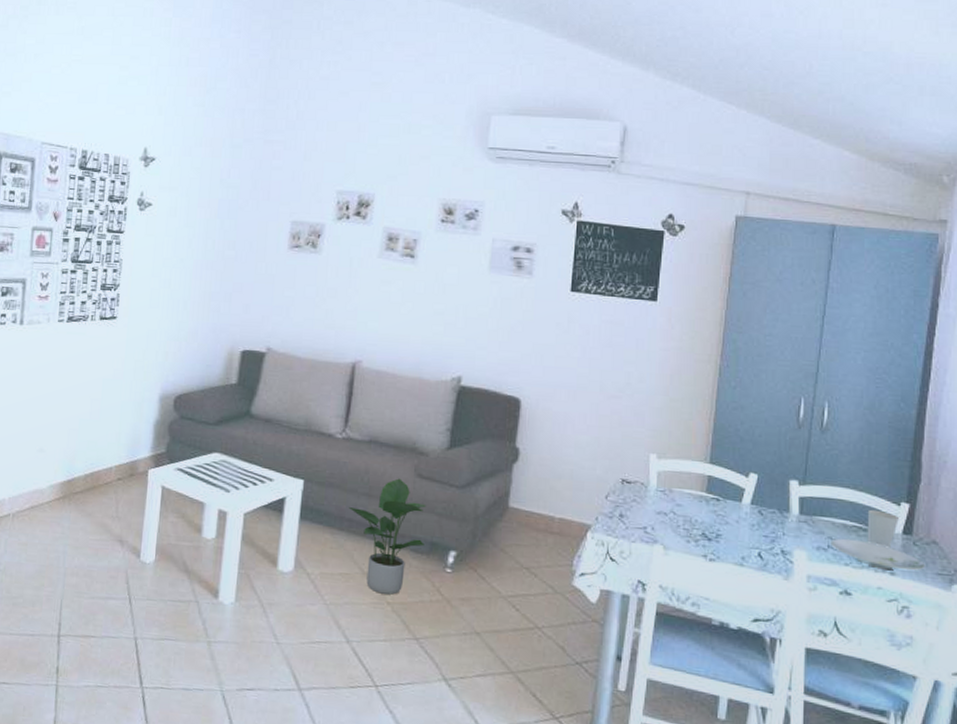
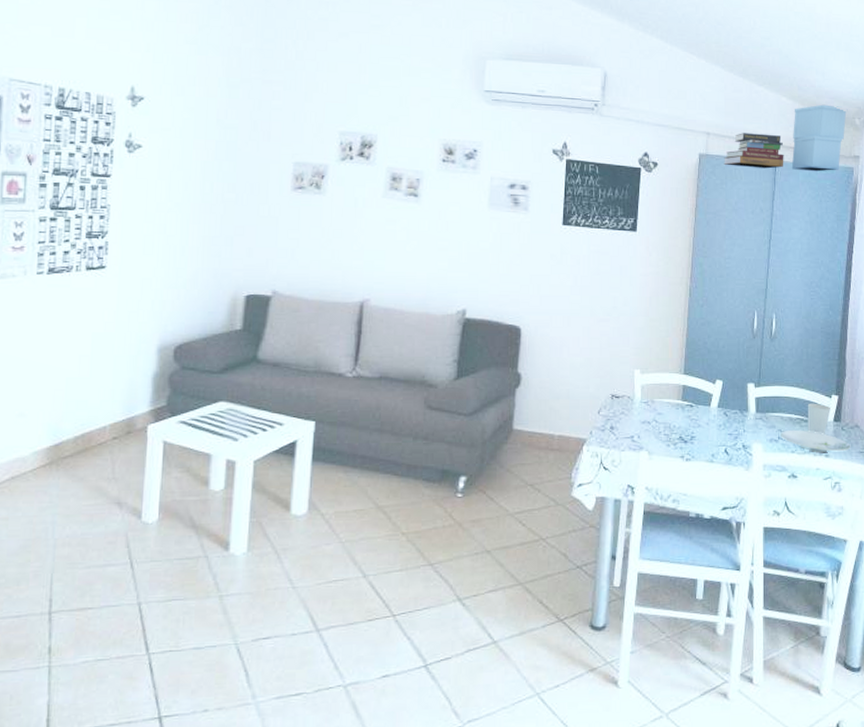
potted plant: present [349,478,426,595] -> none [361,412,437,525]
books: none [767,192,845,234] -> present [724,133,784,169]
storage box: none [854,159,933,239] -> present [791,104,848,172]

